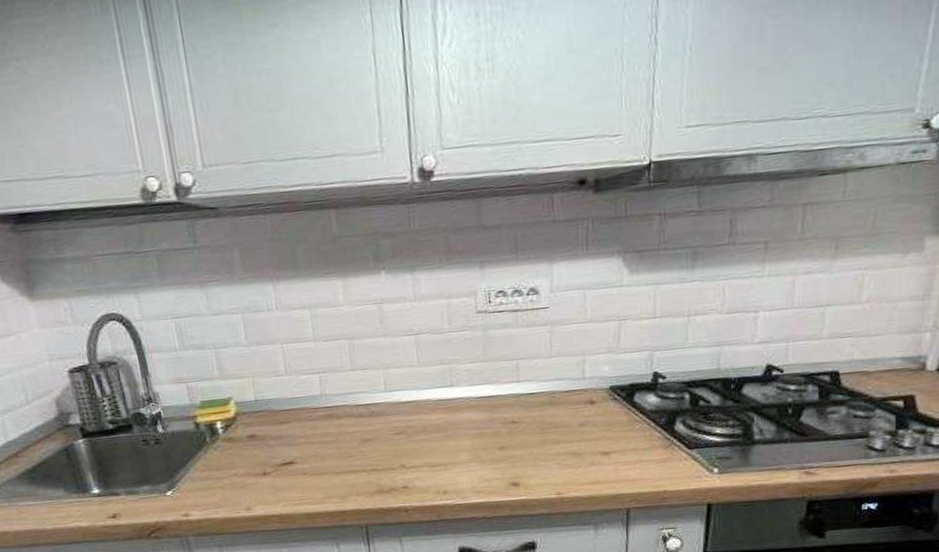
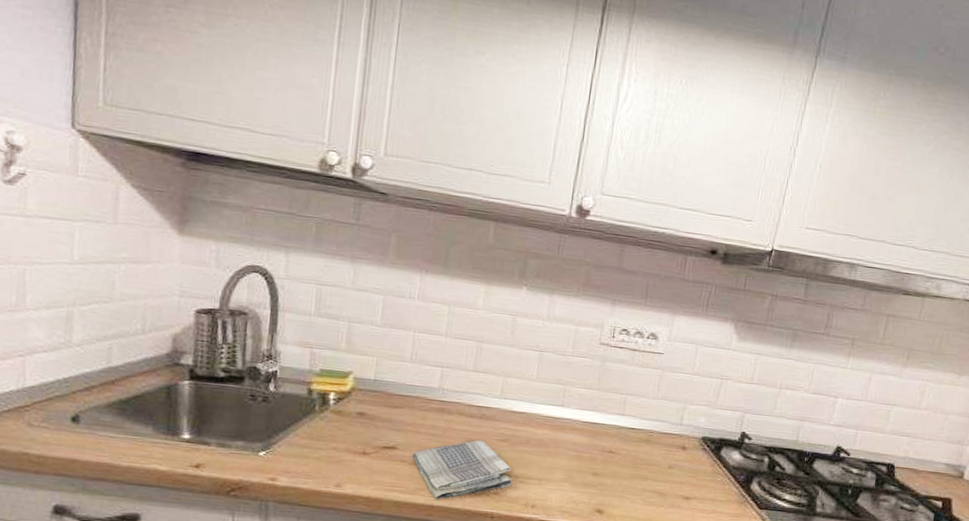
dish towel: none [312,437,418,505] -> present [412,439,512,500]

